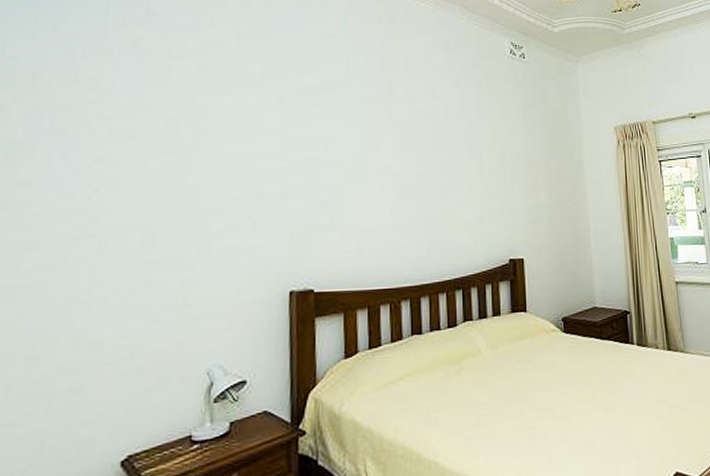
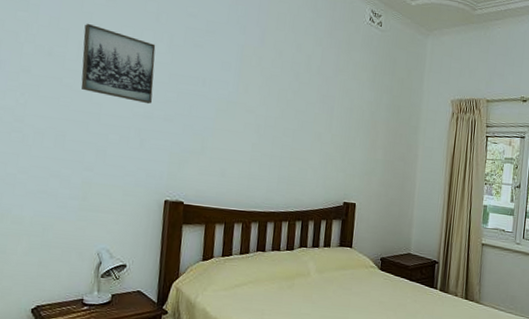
wall art: none [172,96,264,180] -> present [80,23,156,104]

